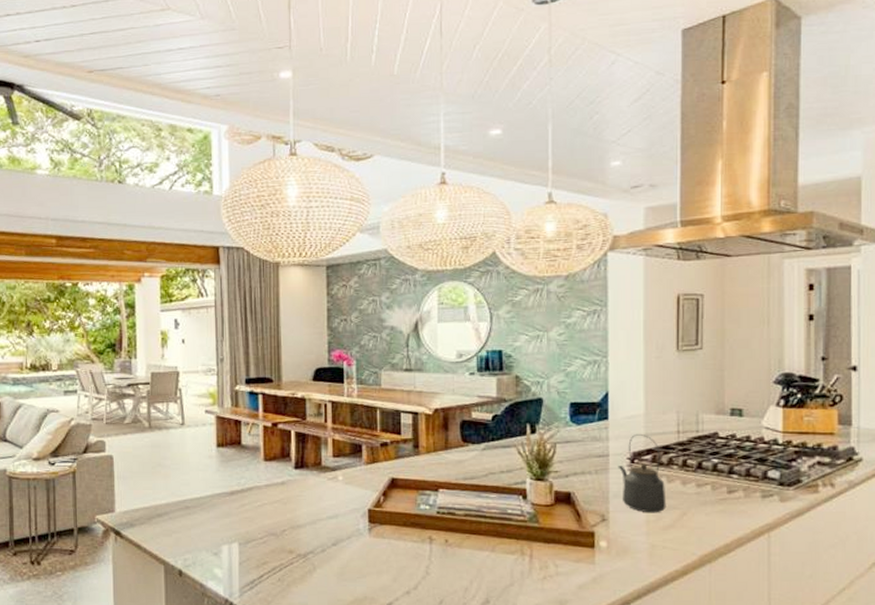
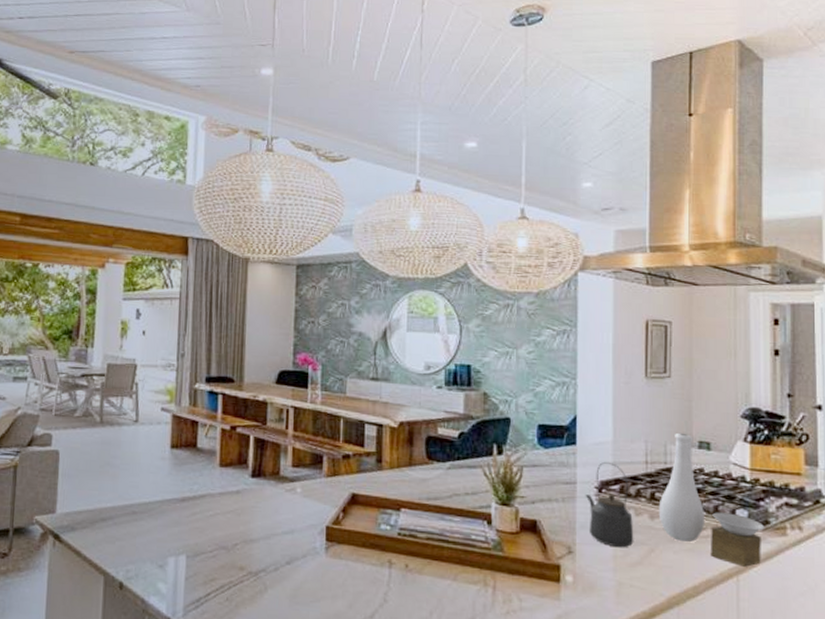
vase: none [690,401,797,524] -> present [658,432,765,567]

